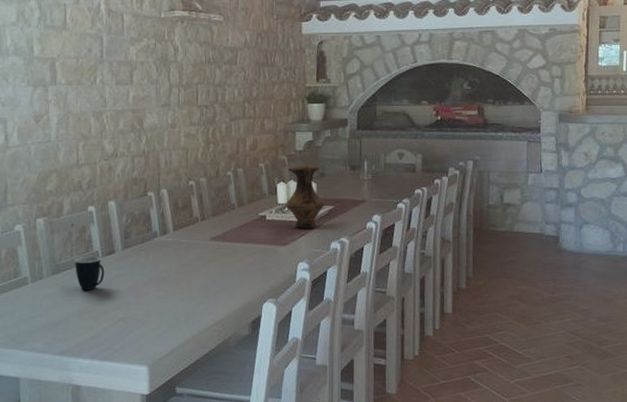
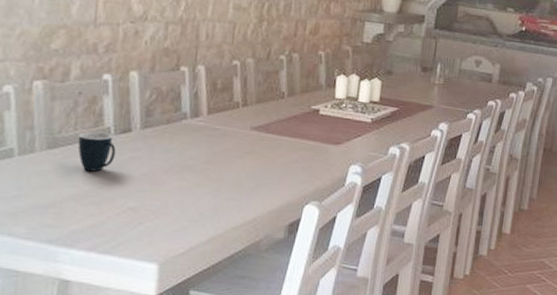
vase: present [285,165,326,230] -> none [343,58,389,131]

